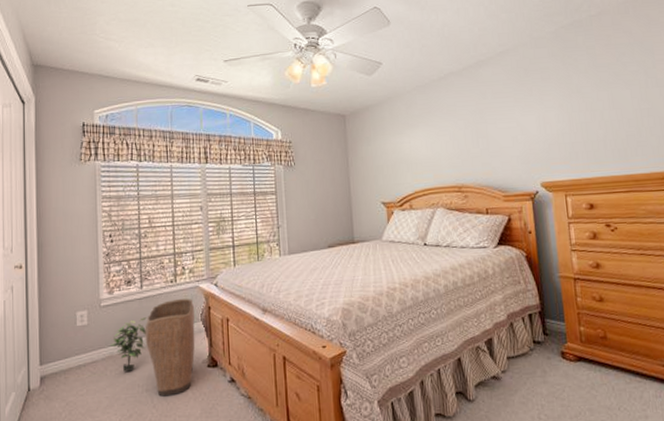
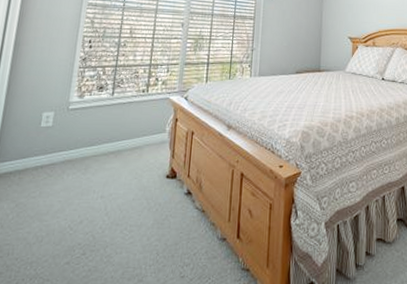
potted plant: present [110,317,147,372] -> none [72,124,113,176]
laundry basket: present [145,298,195,397] -> none [108,108,162,204]

